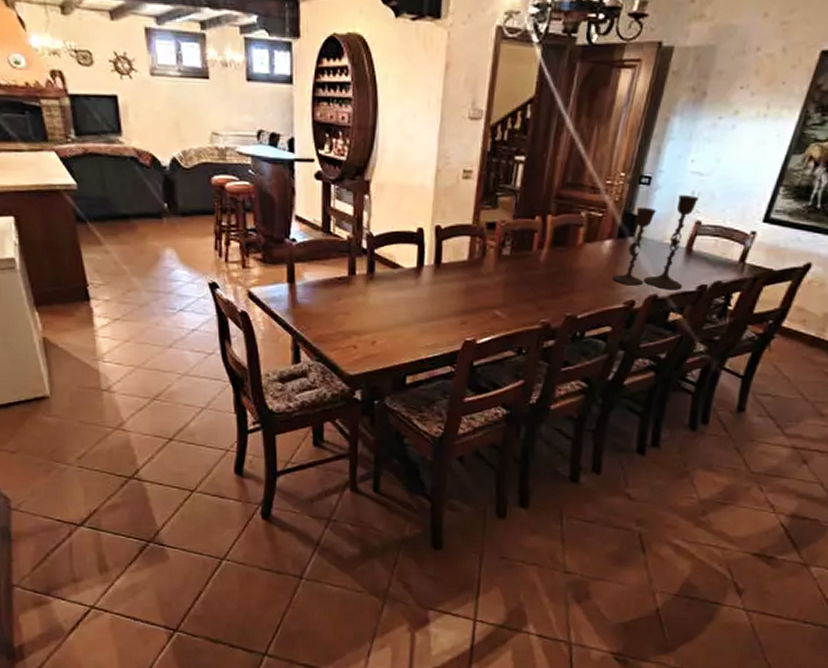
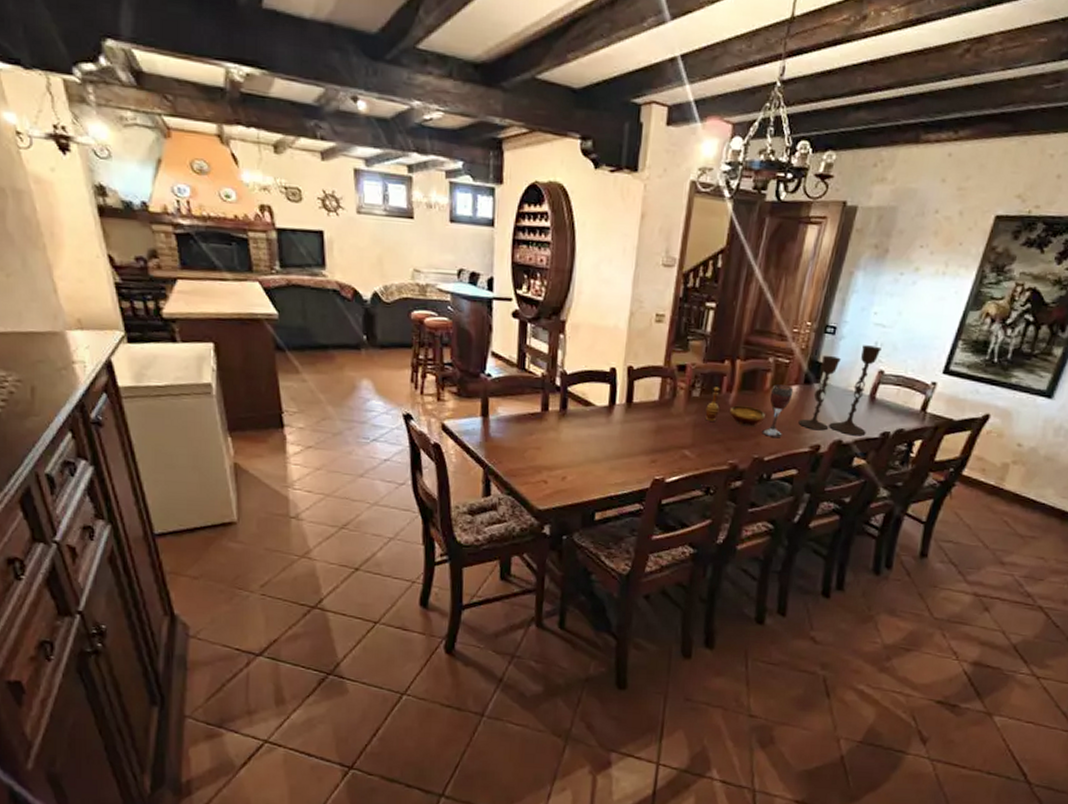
decorative bowl: none [516,244,578,283] -> present [705,387,765,426]
cup: none [575,239,607,294] -> present [762,384,794,437]

